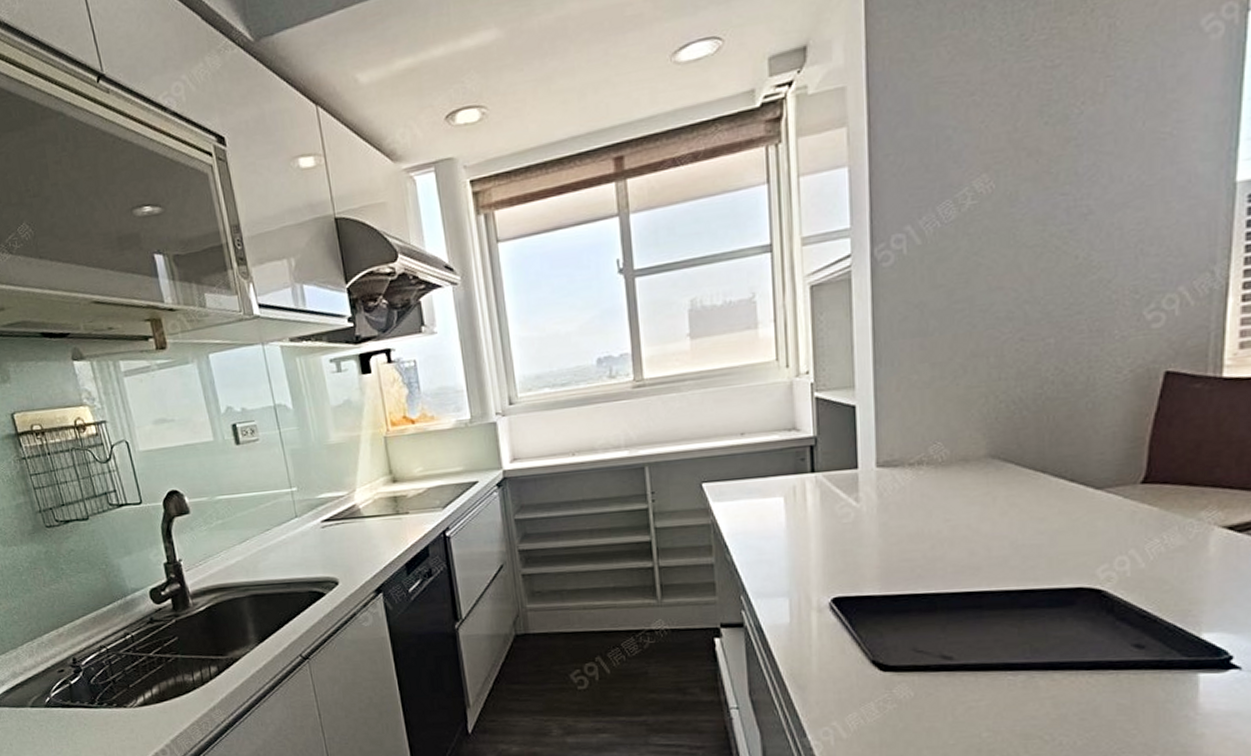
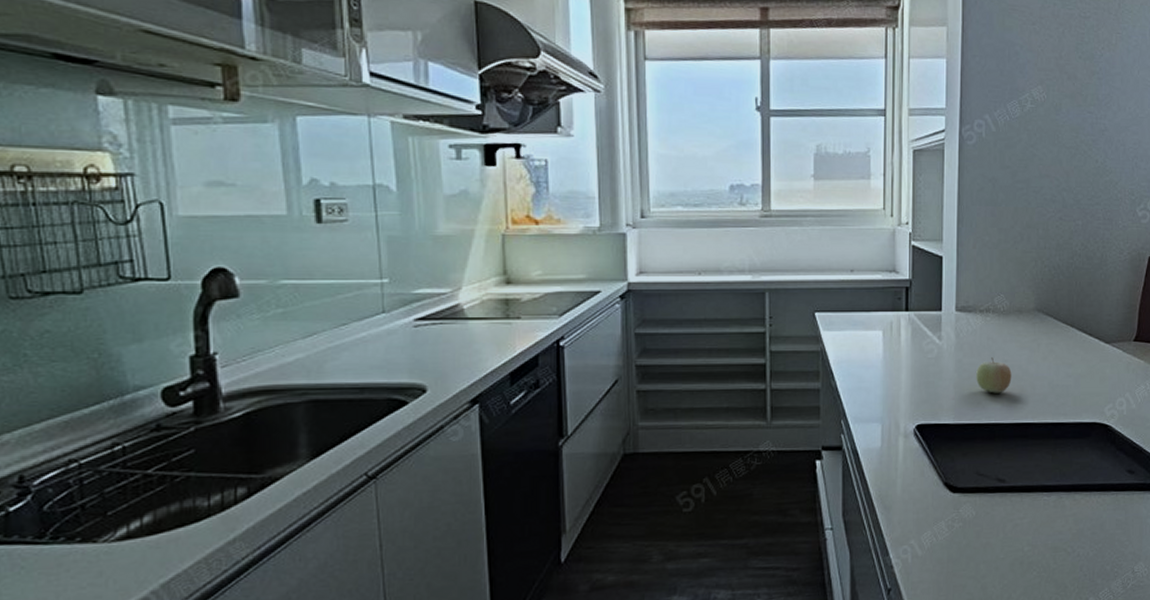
fruit: none [907,517,957,559] -> present [976,357,1012,393]

